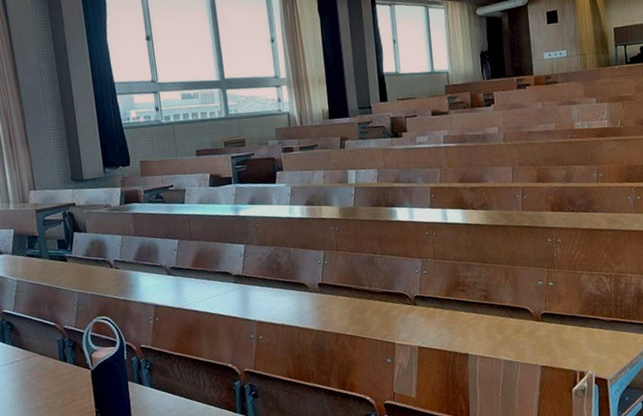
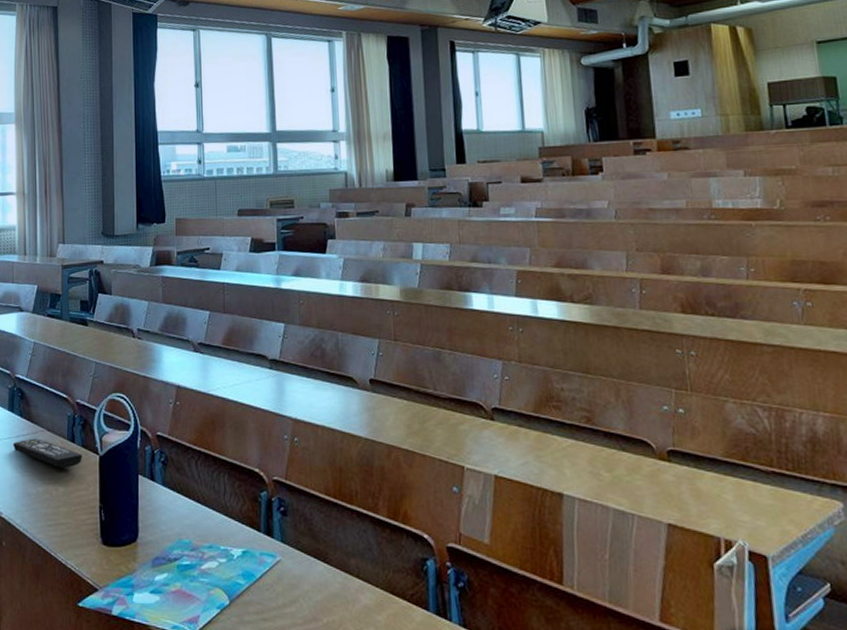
remote control: none [8,362,76,385] -> present [13,438,82,468]

